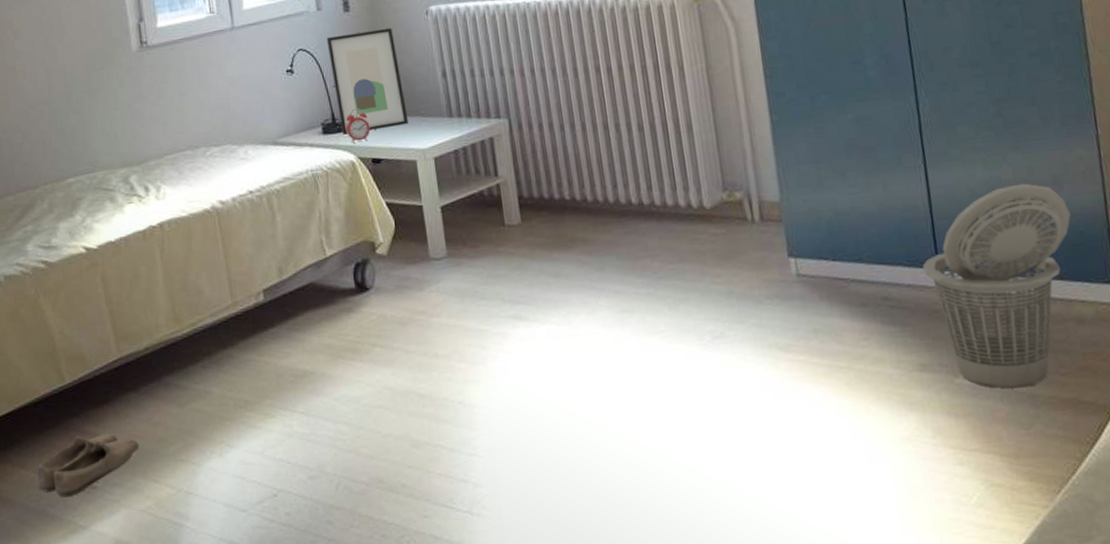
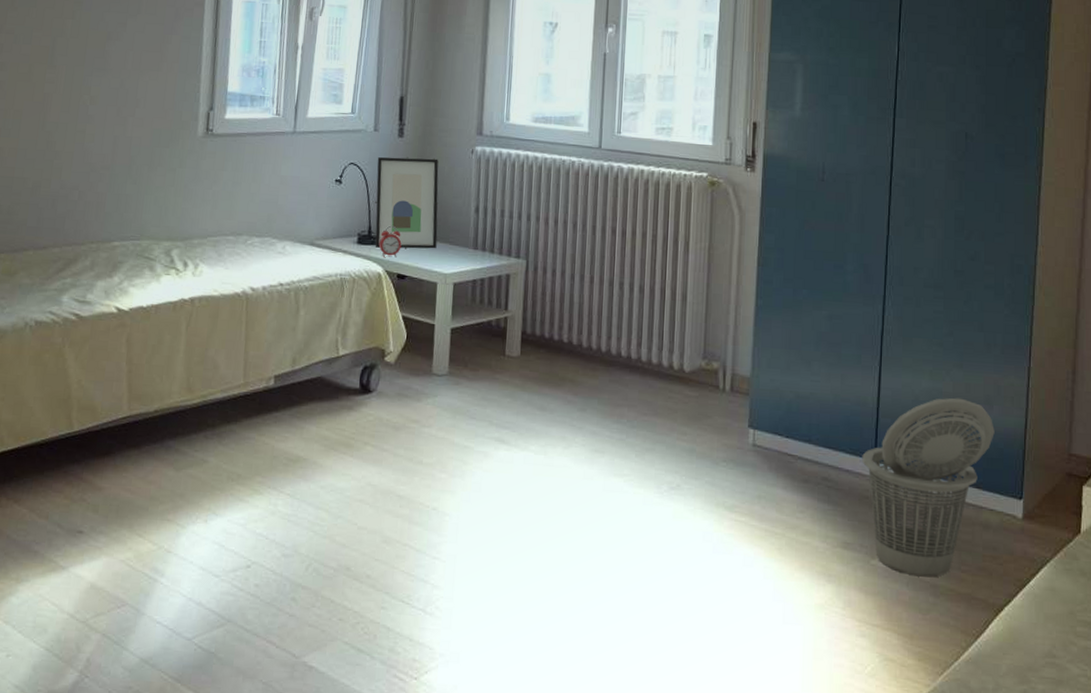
shoe: present [37,433,139,498] -> none [28,481,131,537]

